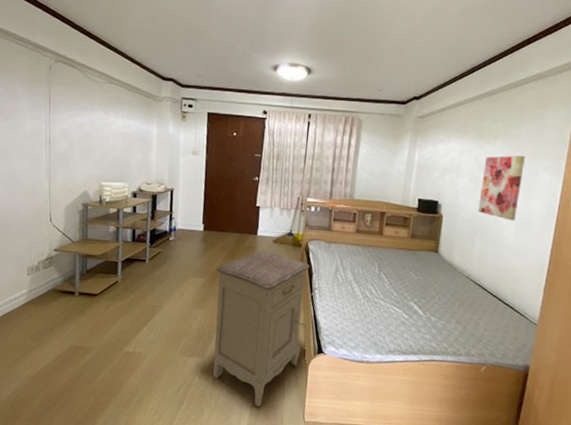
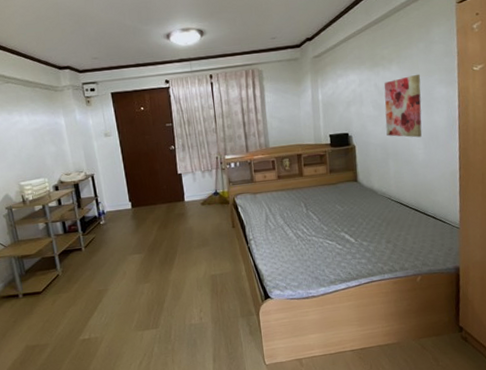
nightstand: present [212,250,310,407] -> none [152,214,249,362]

